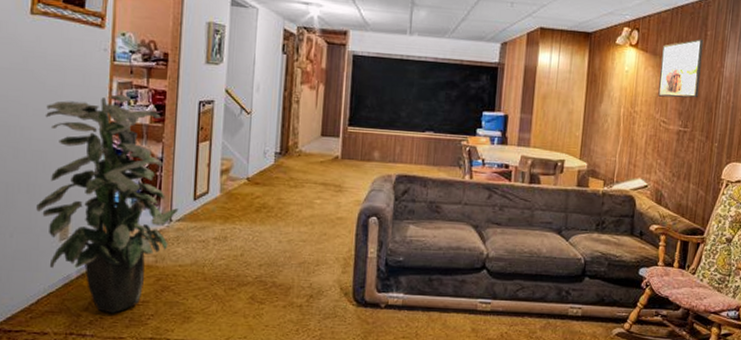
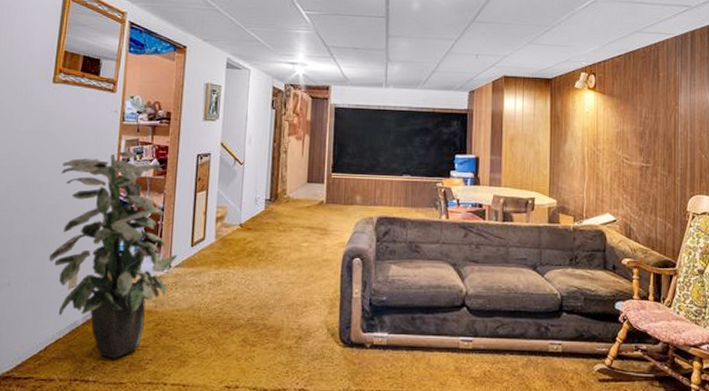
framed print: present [658,38,704,98] -> none [618,80,657,136]

